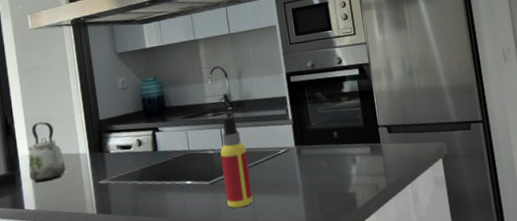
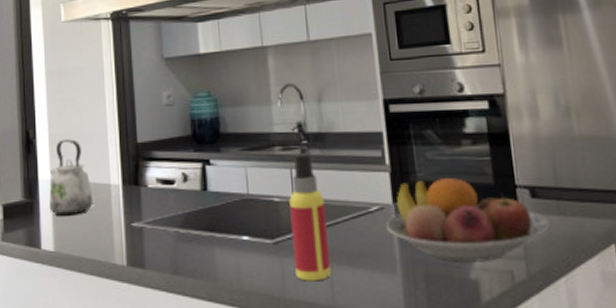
fruit bowl: none [291,124,401,183] -> present [386,178,550,264]

